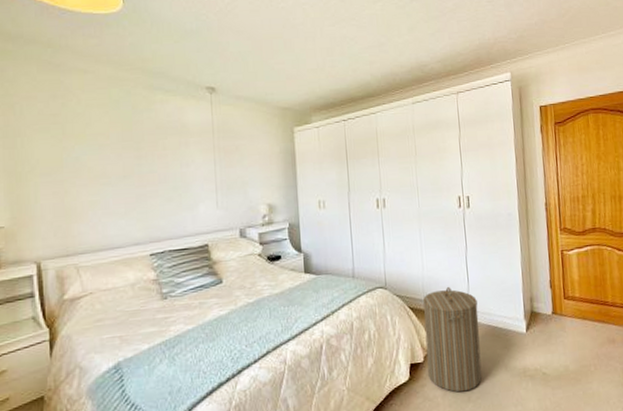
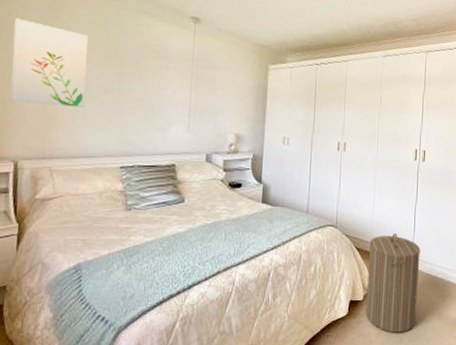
wall art: none [20,111,105,201] -> present [10,18,89,107]

